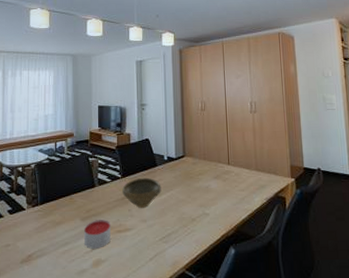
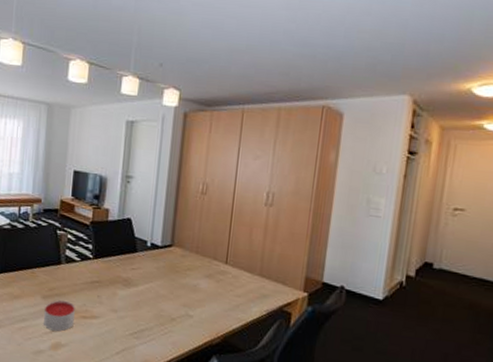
bowl: present [122,177,161,208] -> none [92,262,140,297]

